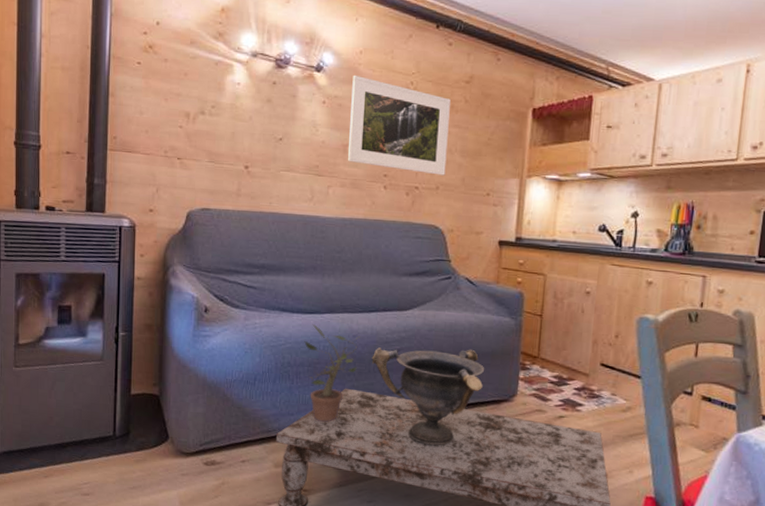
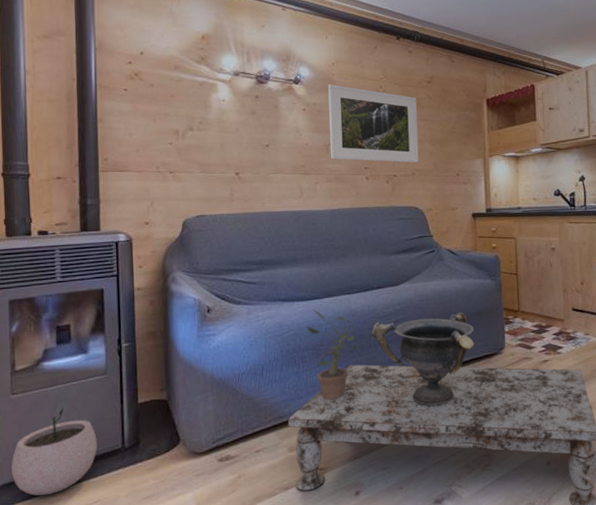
plant pot: none [12,386,90,469] -> present [11,407,97,496]

